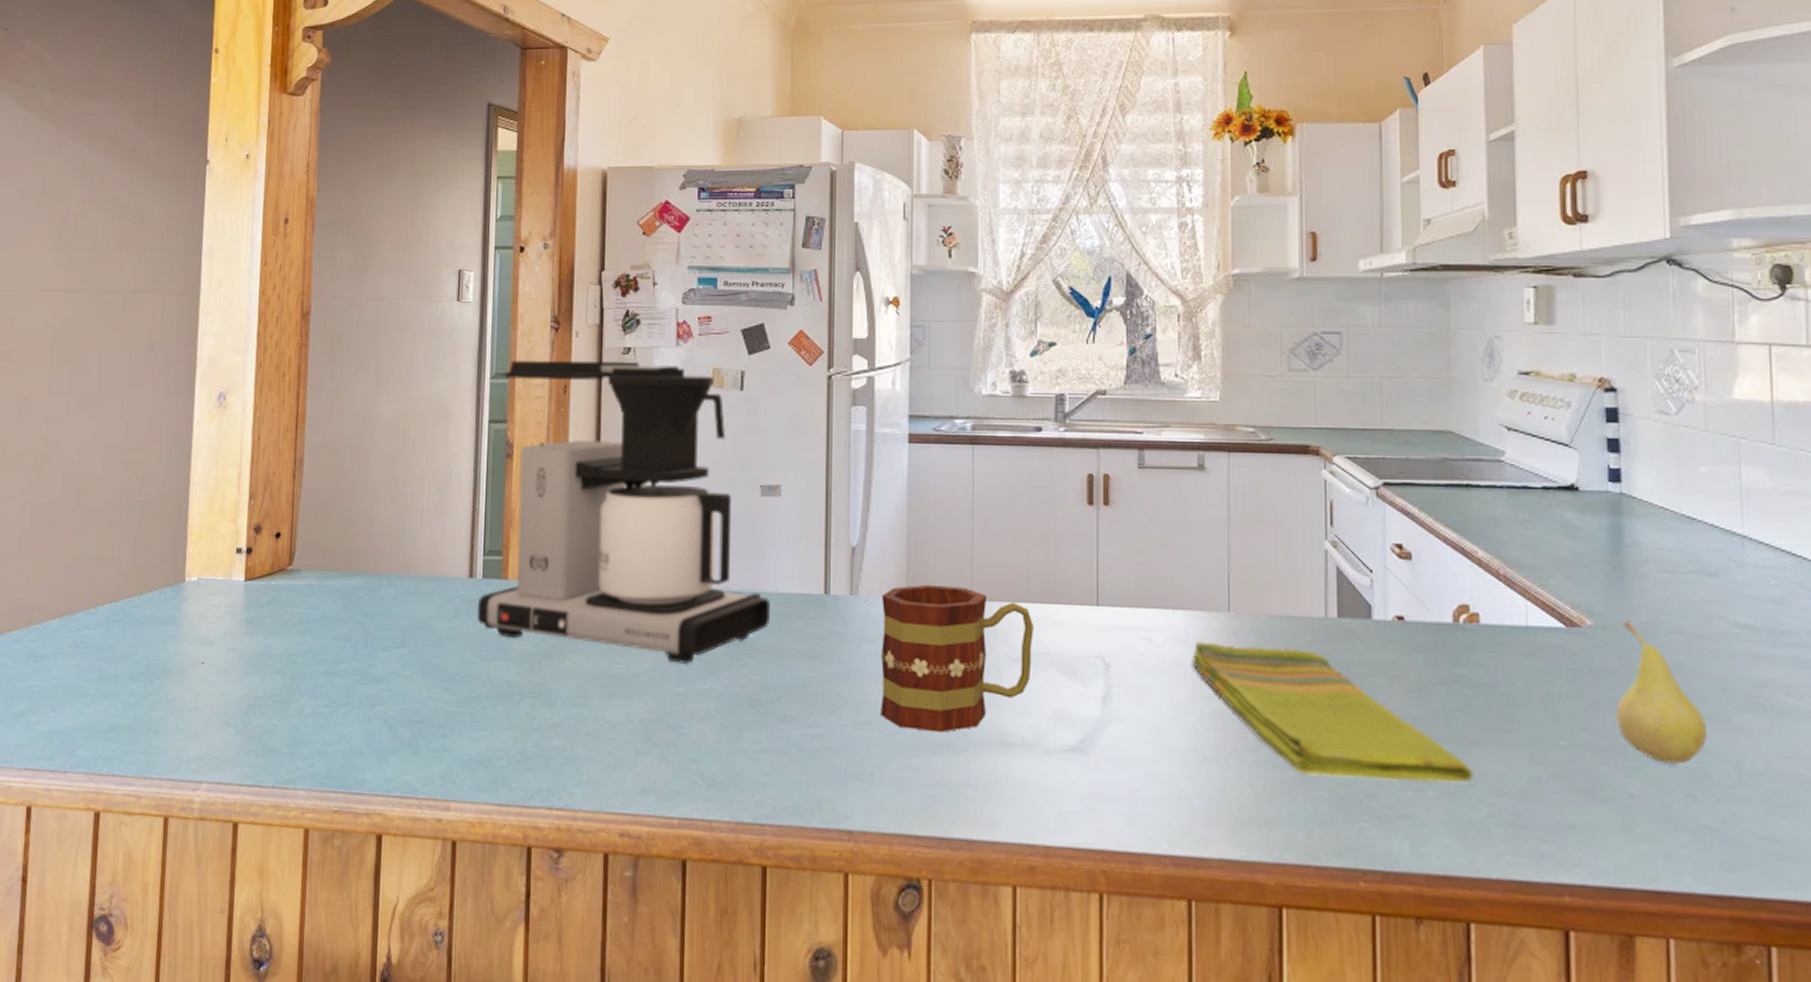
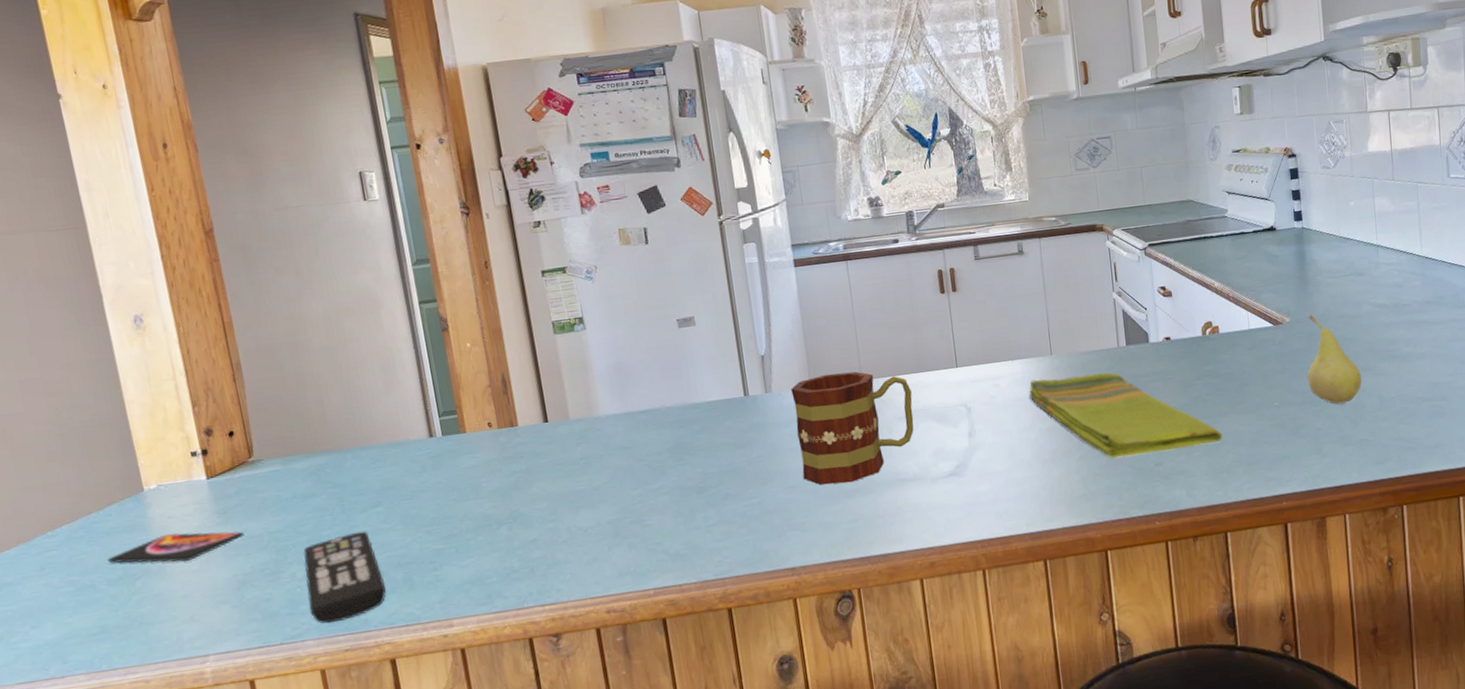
smartphone: none [135,634,266,669] -> present [107,531,244,563]
remote control: none [309,673,390,775] -> present [303,531,386,624]
coffee maker: present [477,360,770,664] -> none [423,230,703,480]

